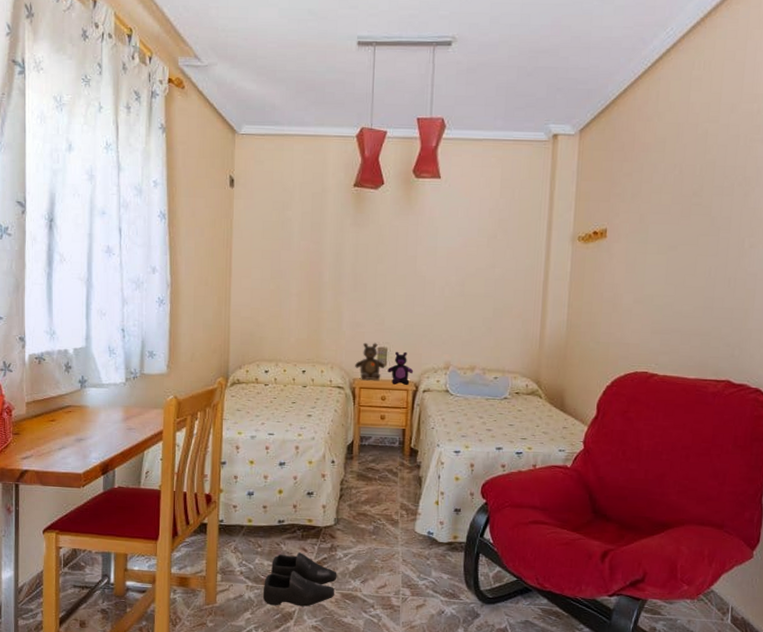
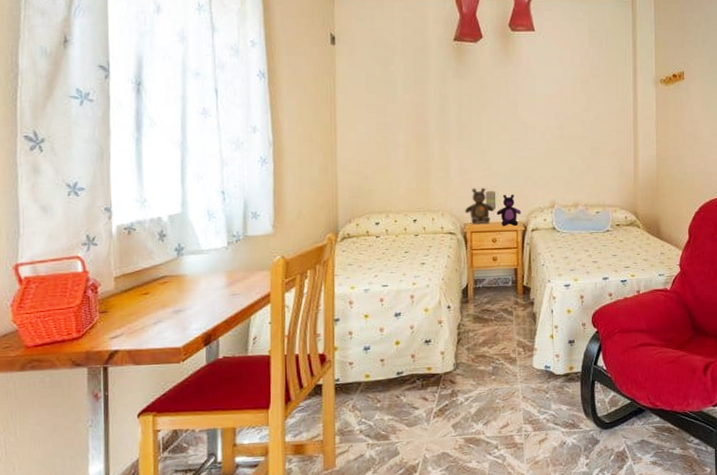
shoe: present [263,552,337,607] -> none [385,402,460,461]

